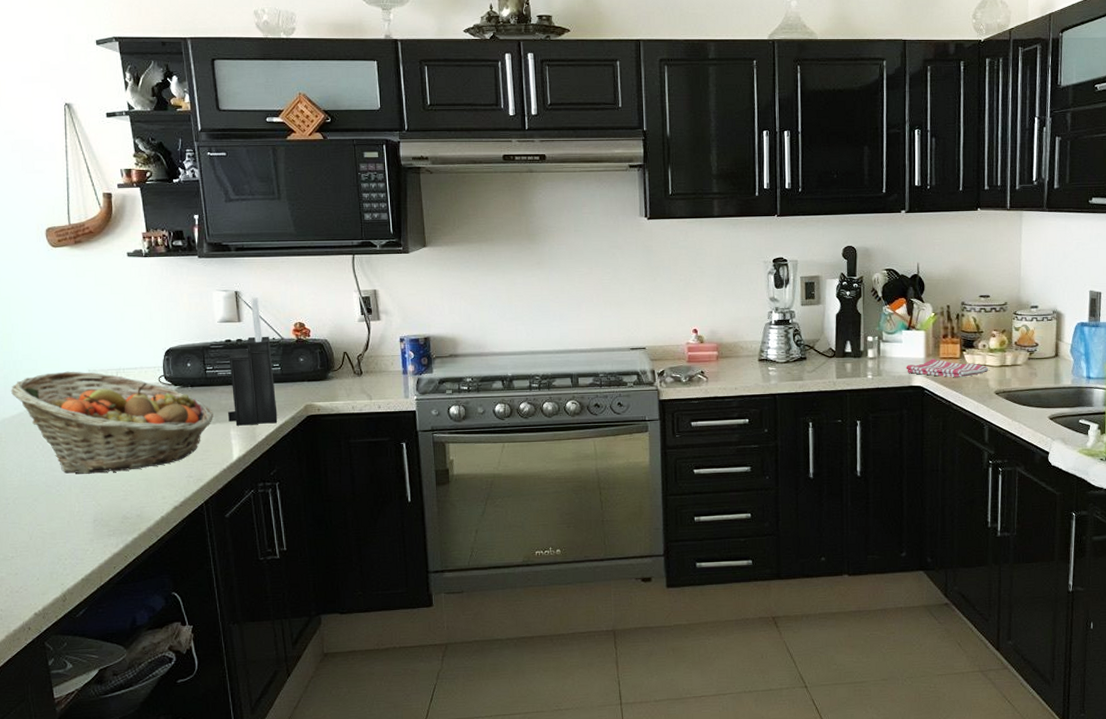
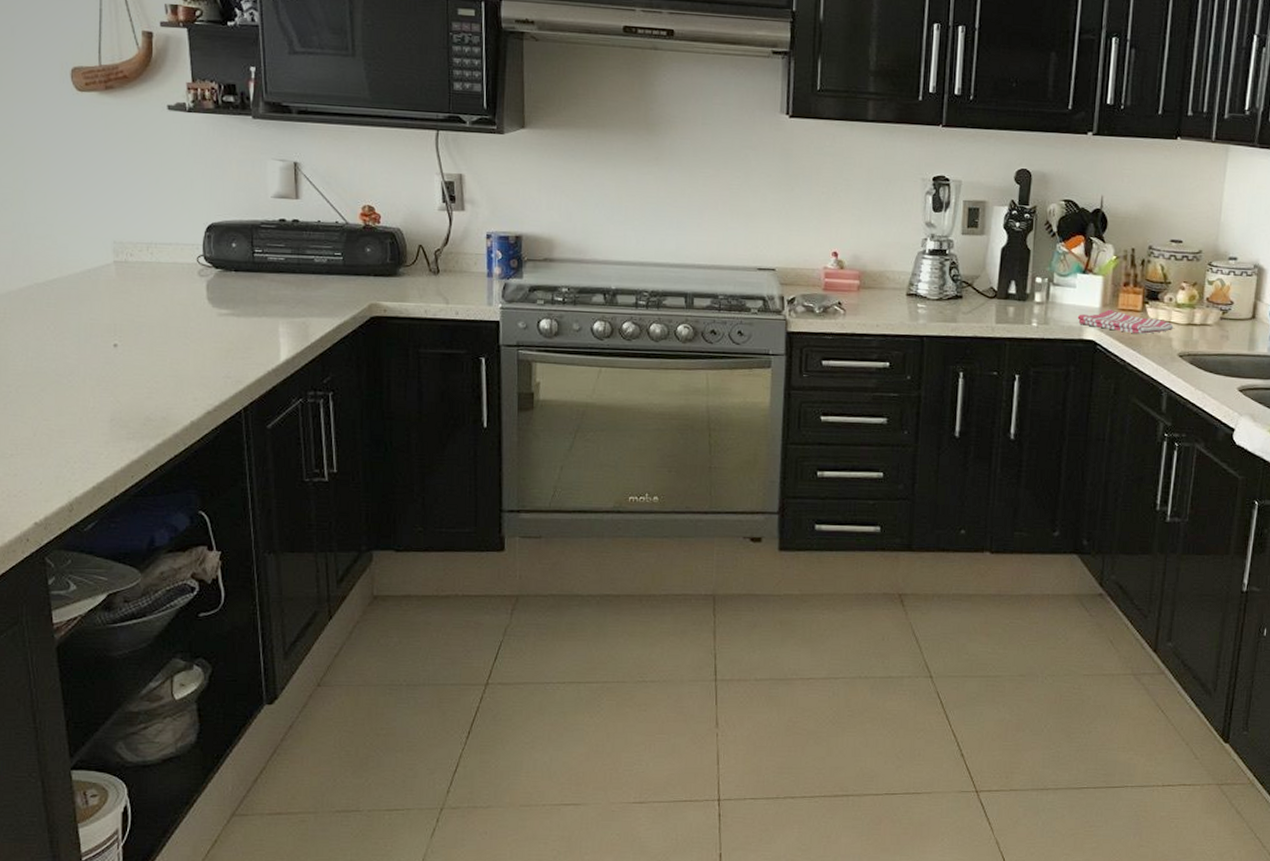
fruit basket: present [10,371,213,474] -> none [19,240,260,365]
knife block: present [228,297,278,426] -> none [277,171,336,323]

